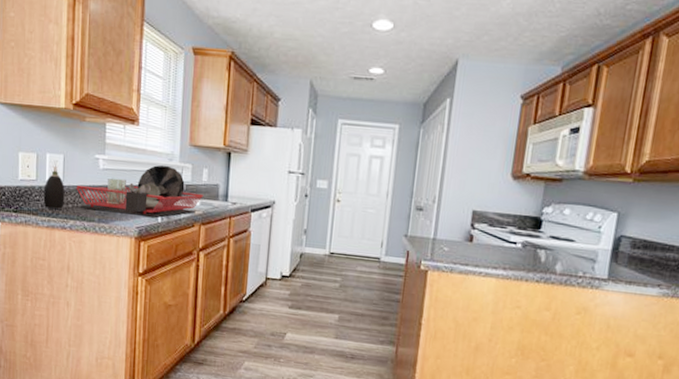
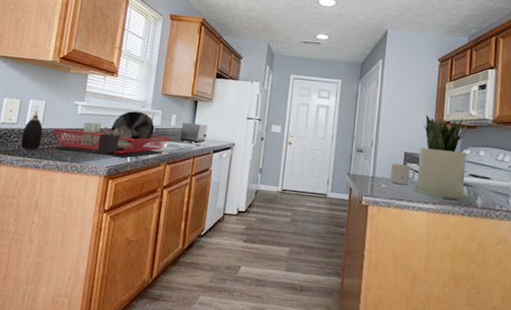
toaster: none [213,177,244,201] -> present [179,122,208,143]
mug: none [454,223,485,249] -> present [390,163,416,185]
planter: none [479,166,553,266] -> present [411,115,469,200]

